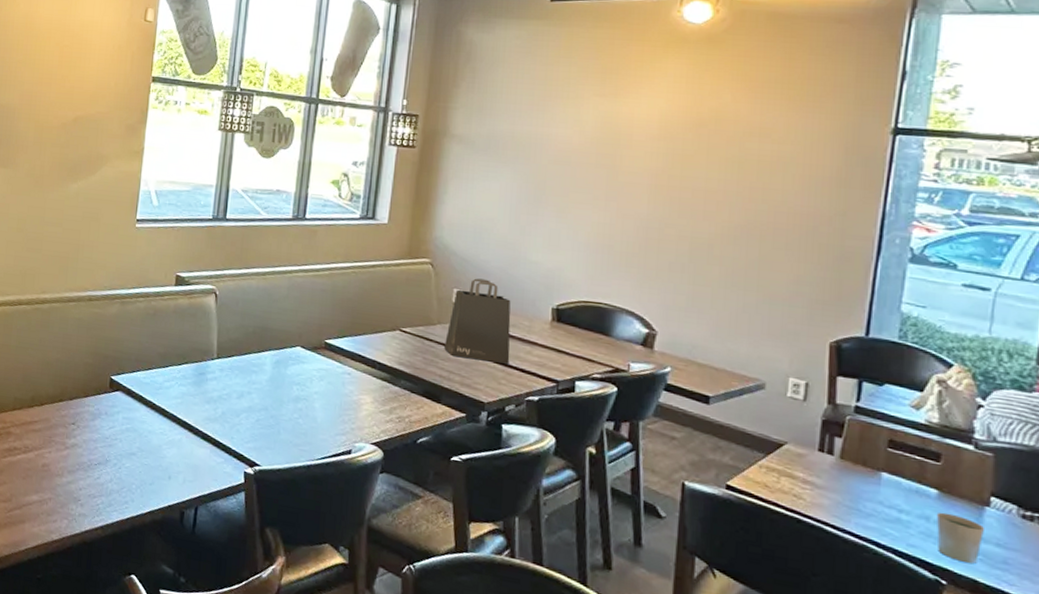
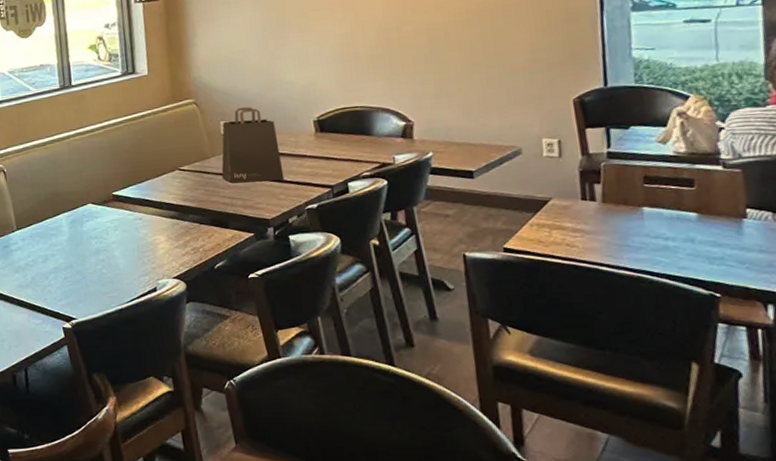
cup: present [936,512,984,565] -> none [699,231,747,274]

